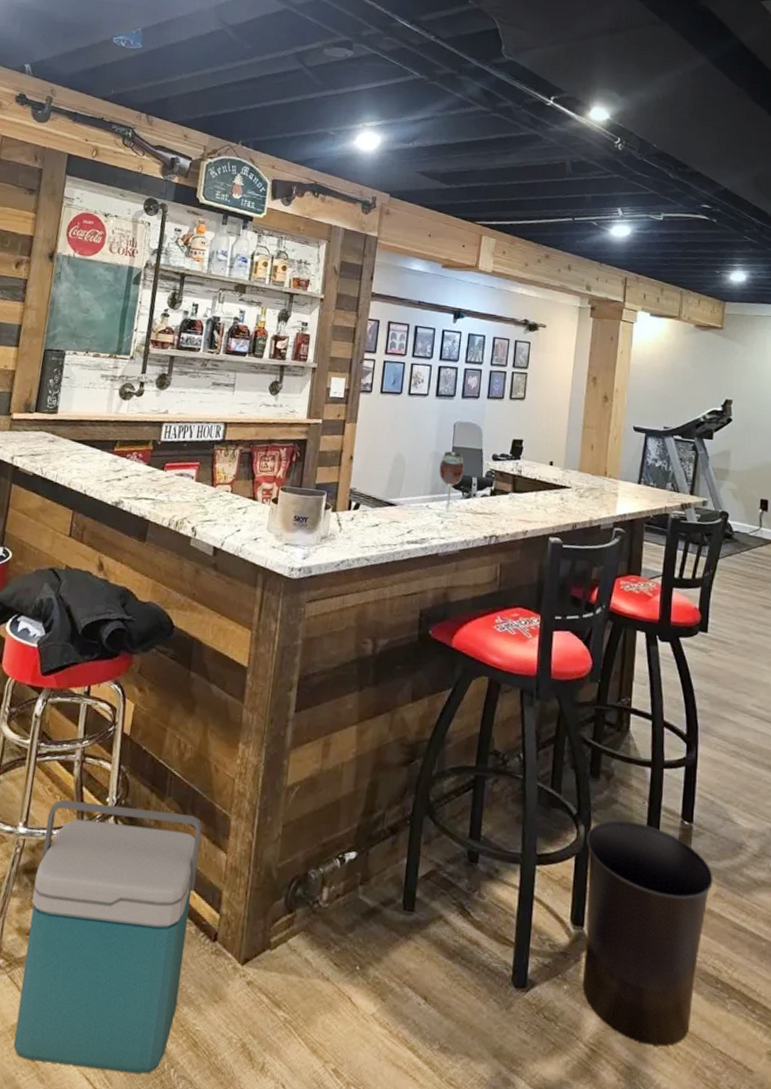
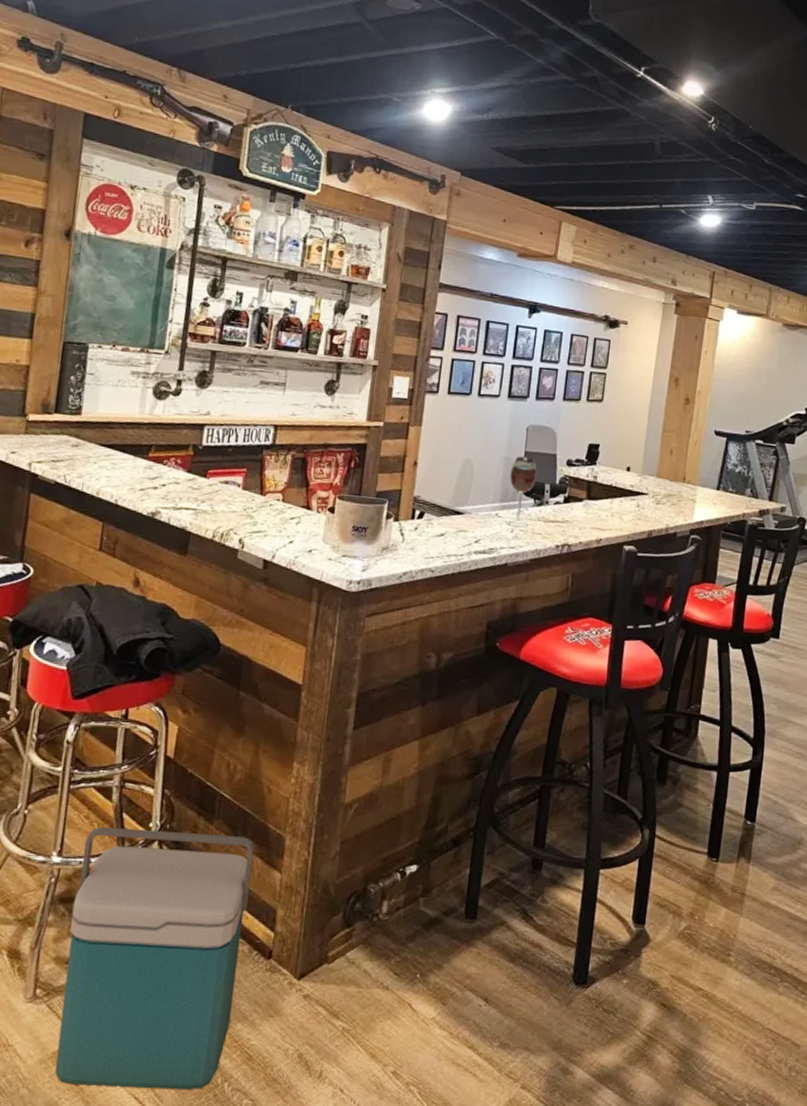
waste bin: present [583,820,713,1047] -> none [642,823,772,1029]

